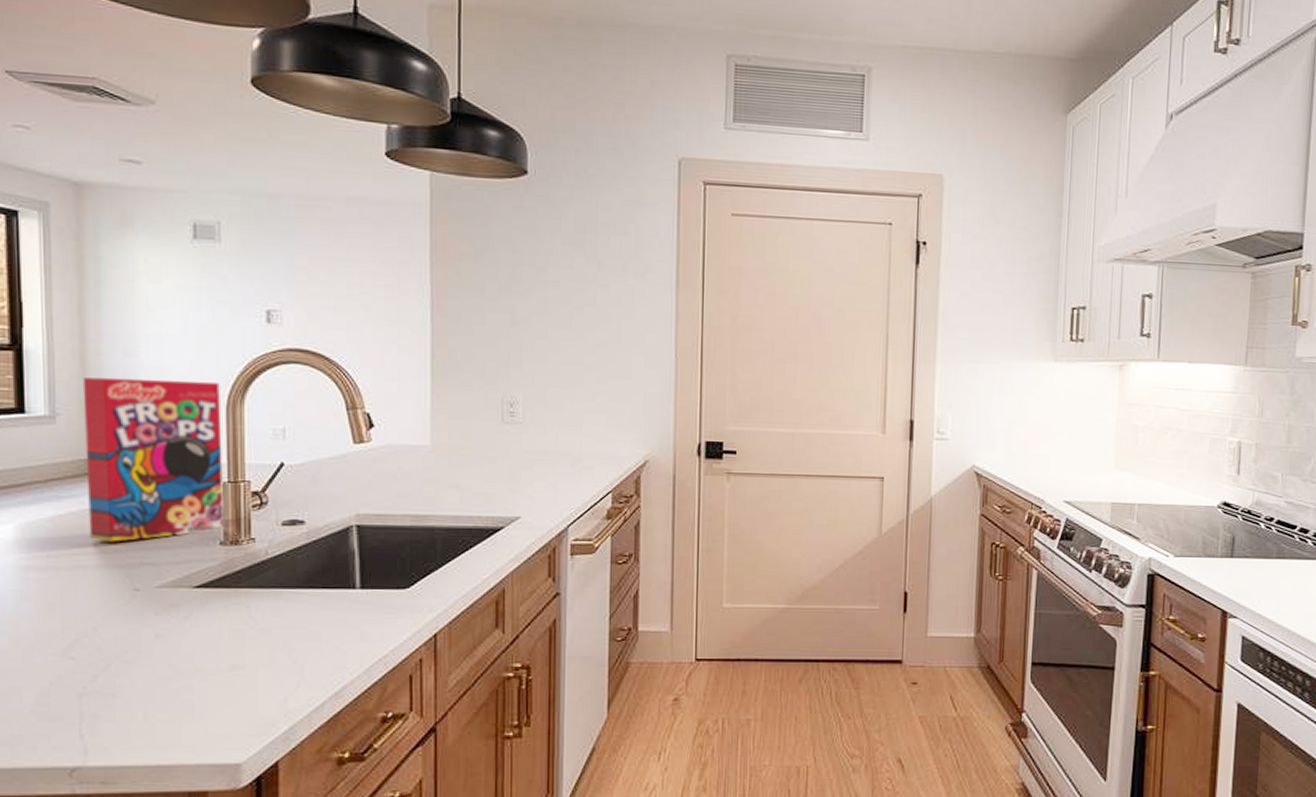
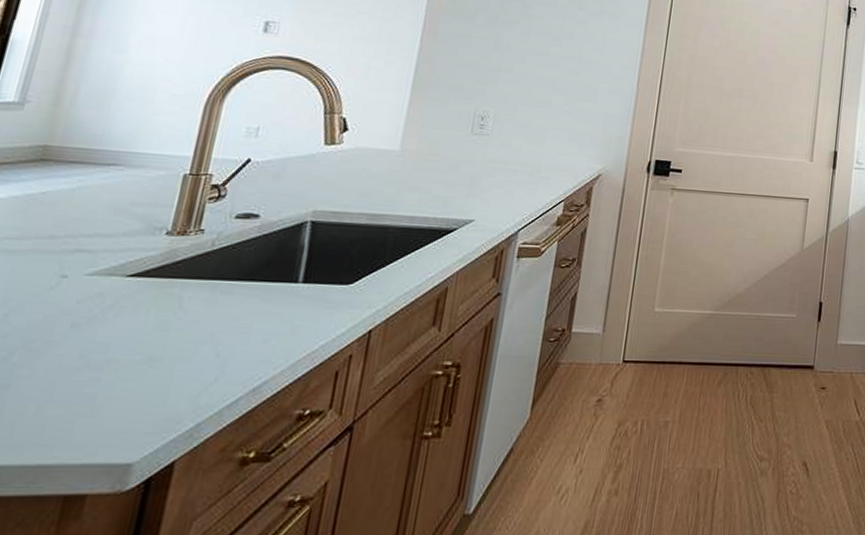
cereal box: present [82,377,225,542] -> none [27,69,204,228]

